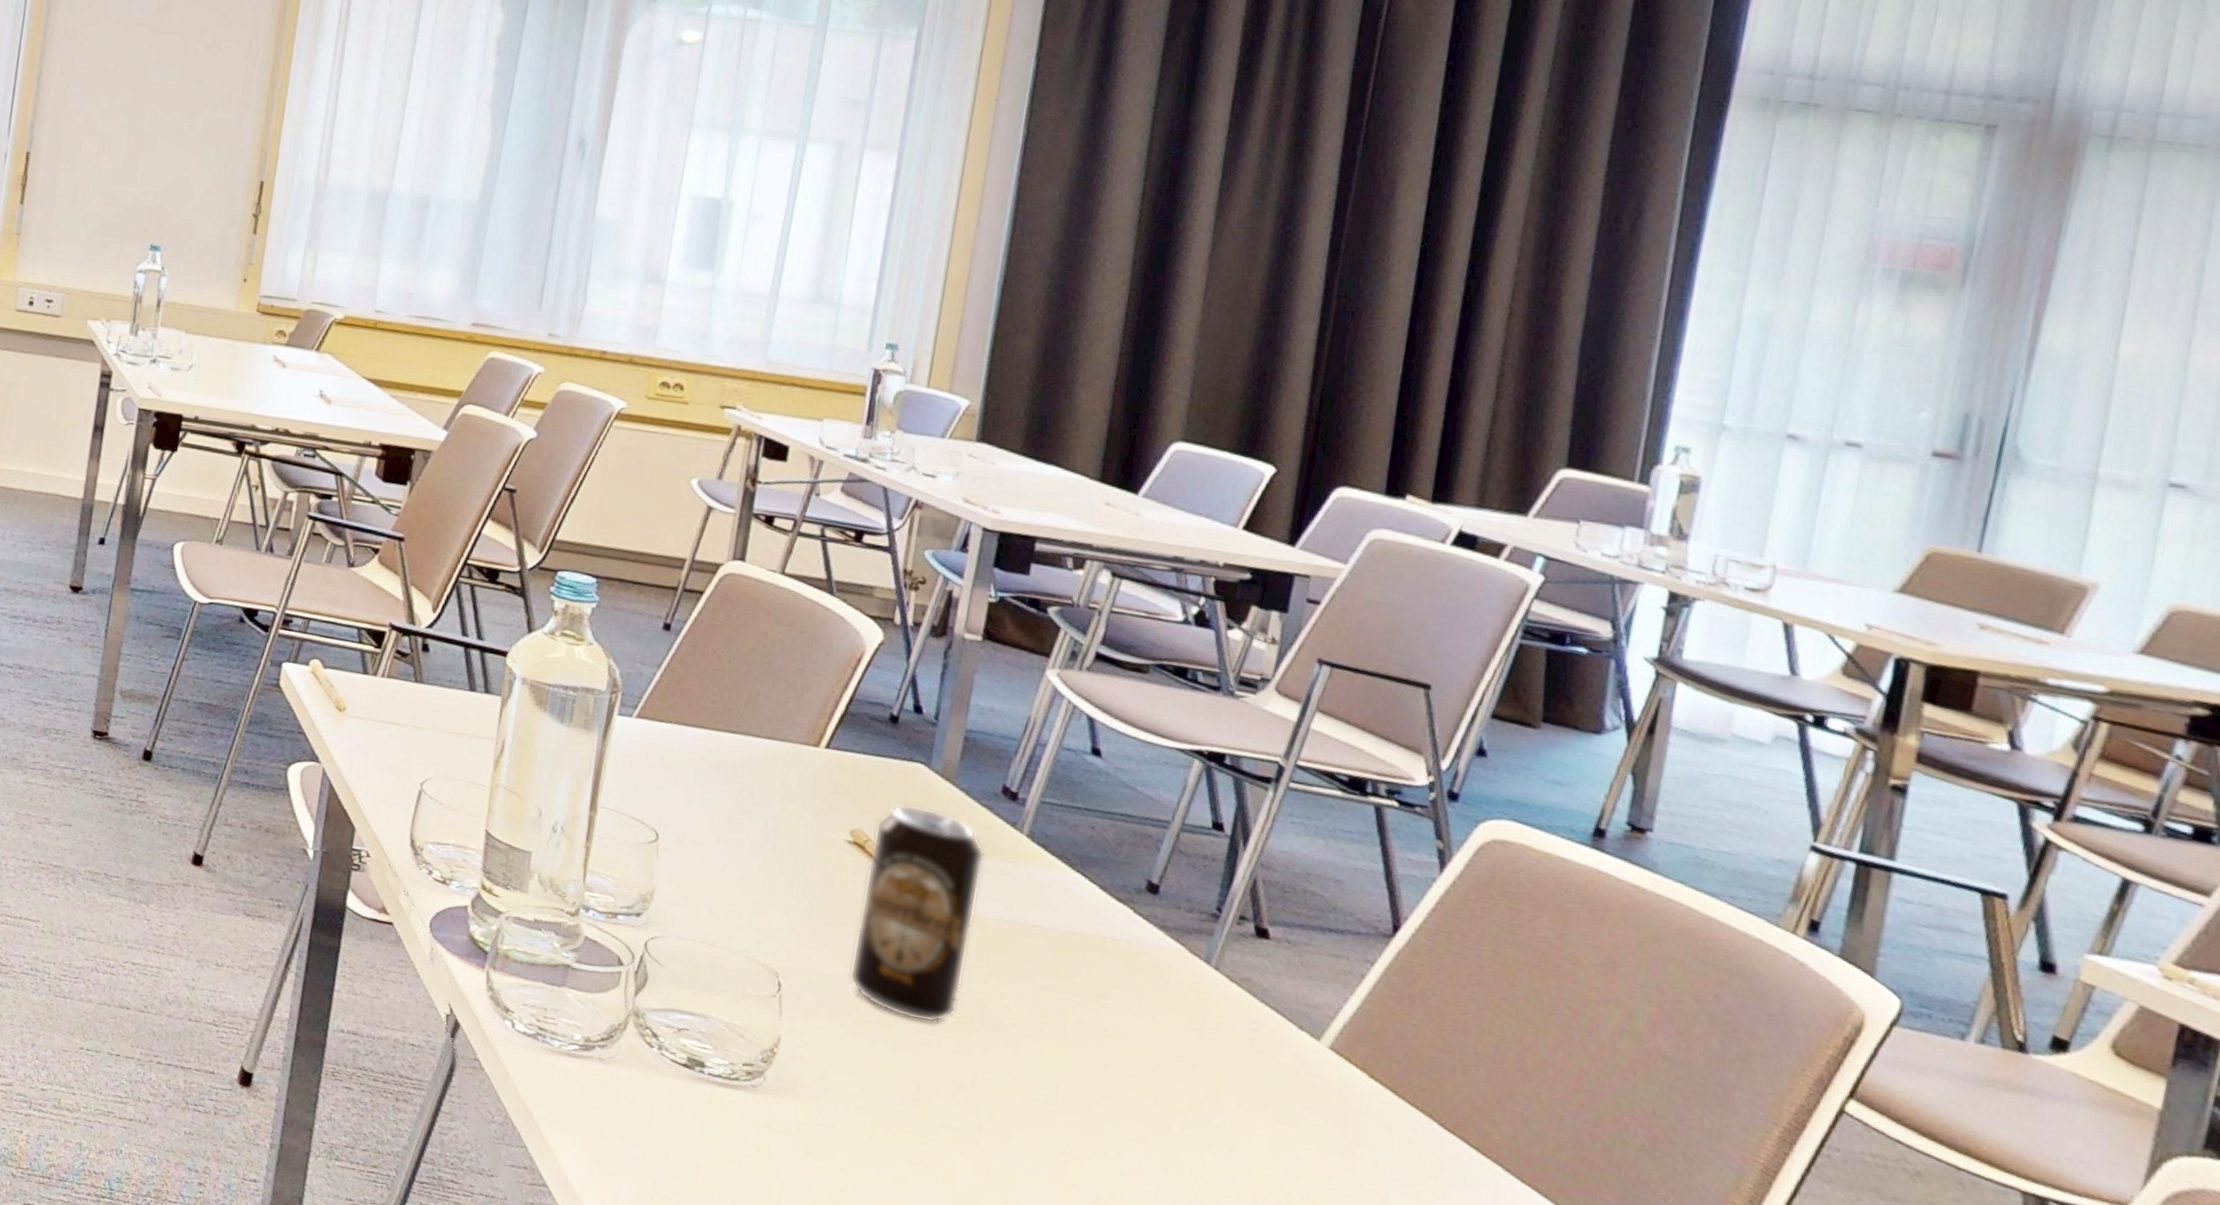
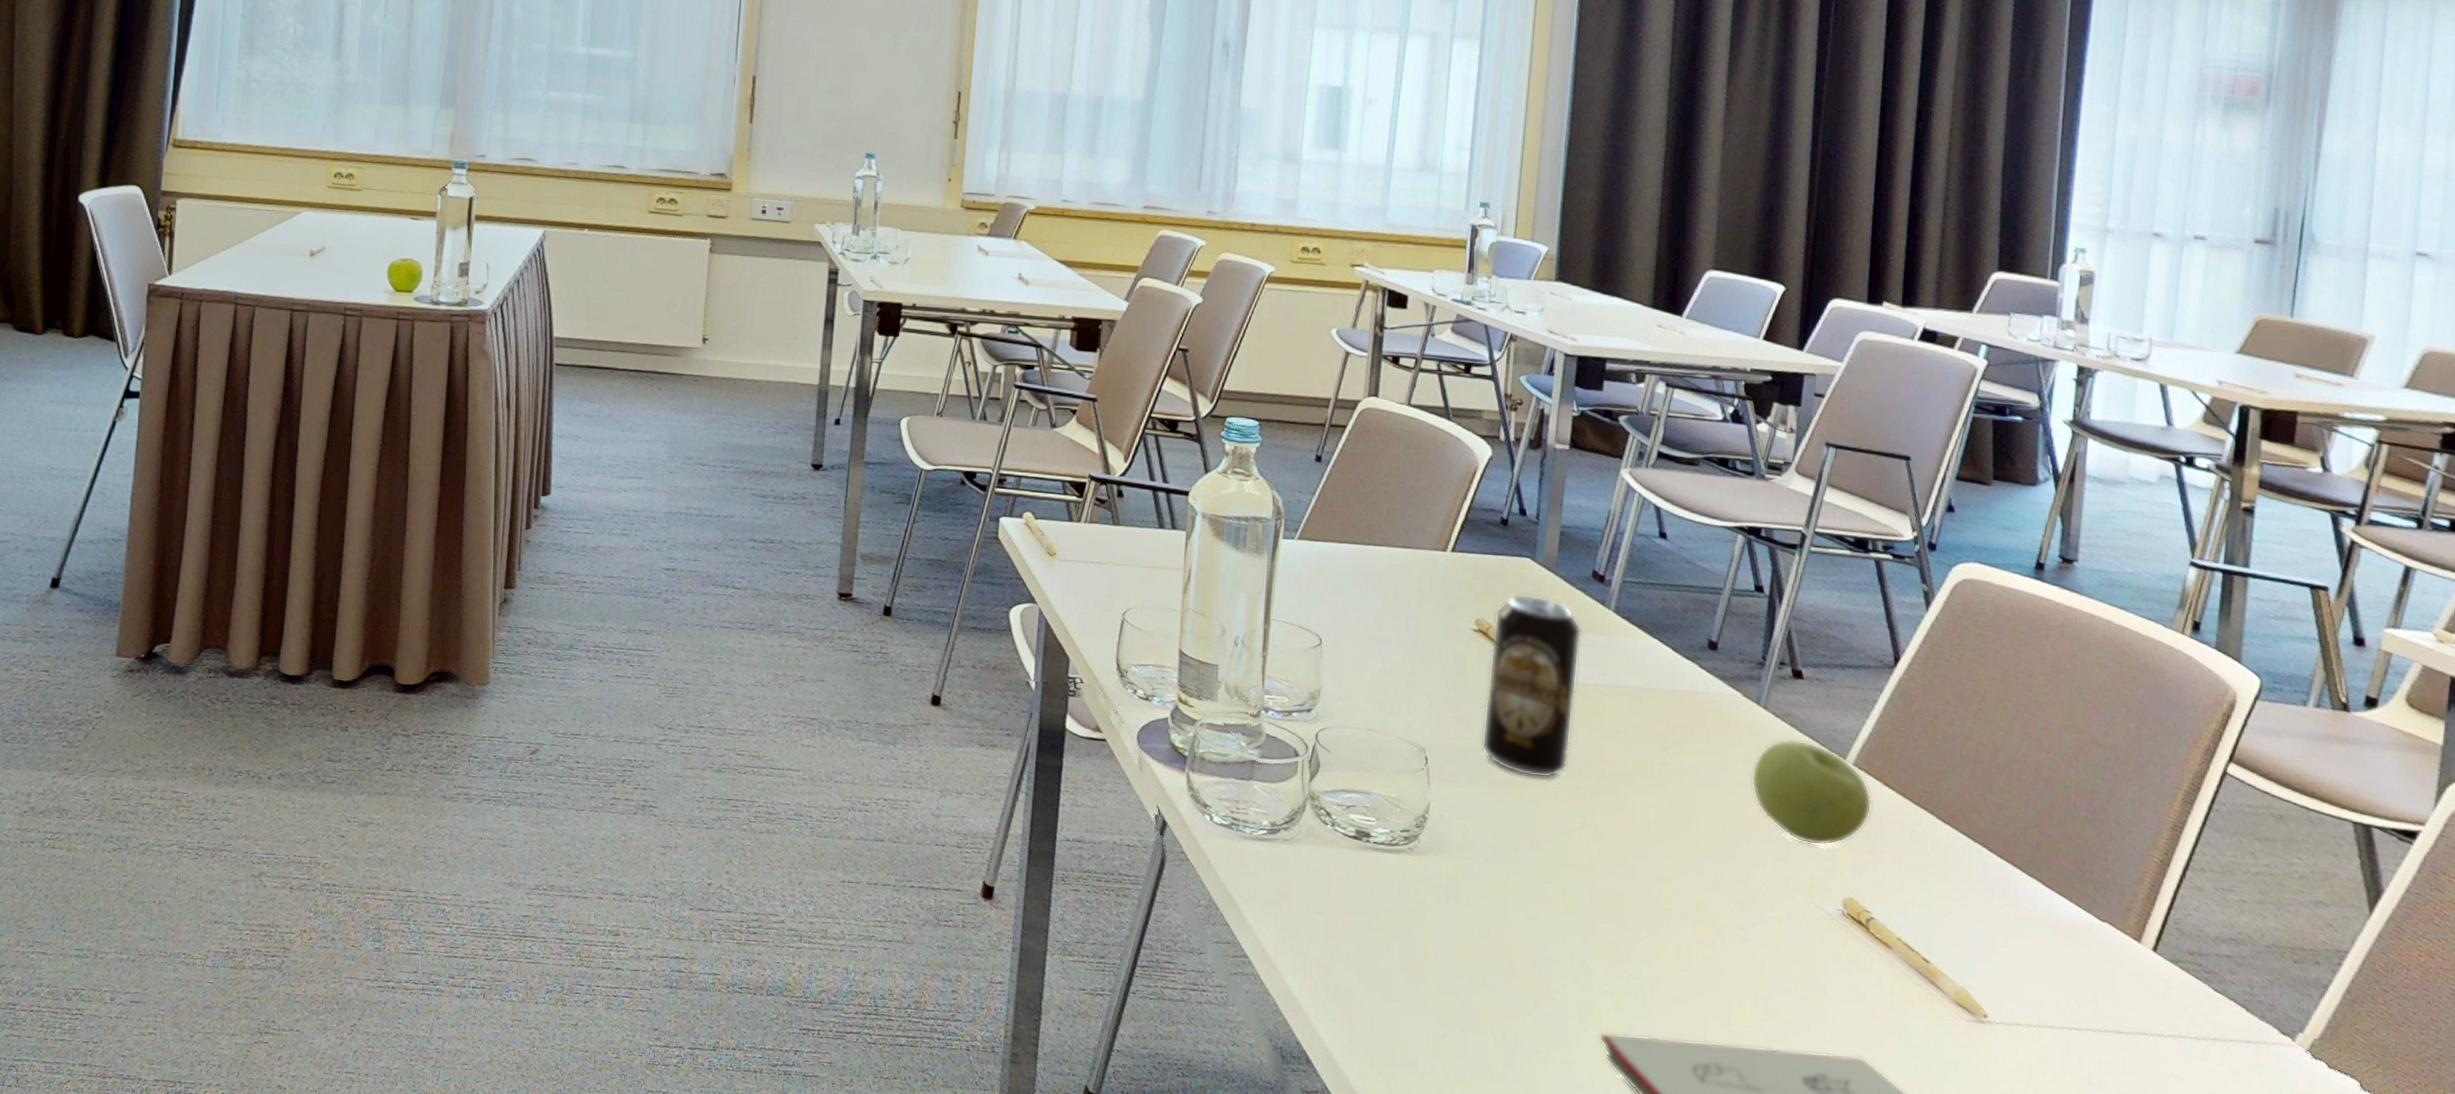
apple: none [1192,1008,1352,1141] -> present [1751,739,1872,846]

